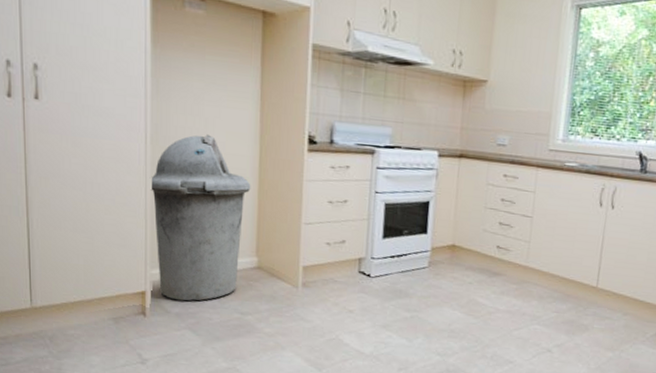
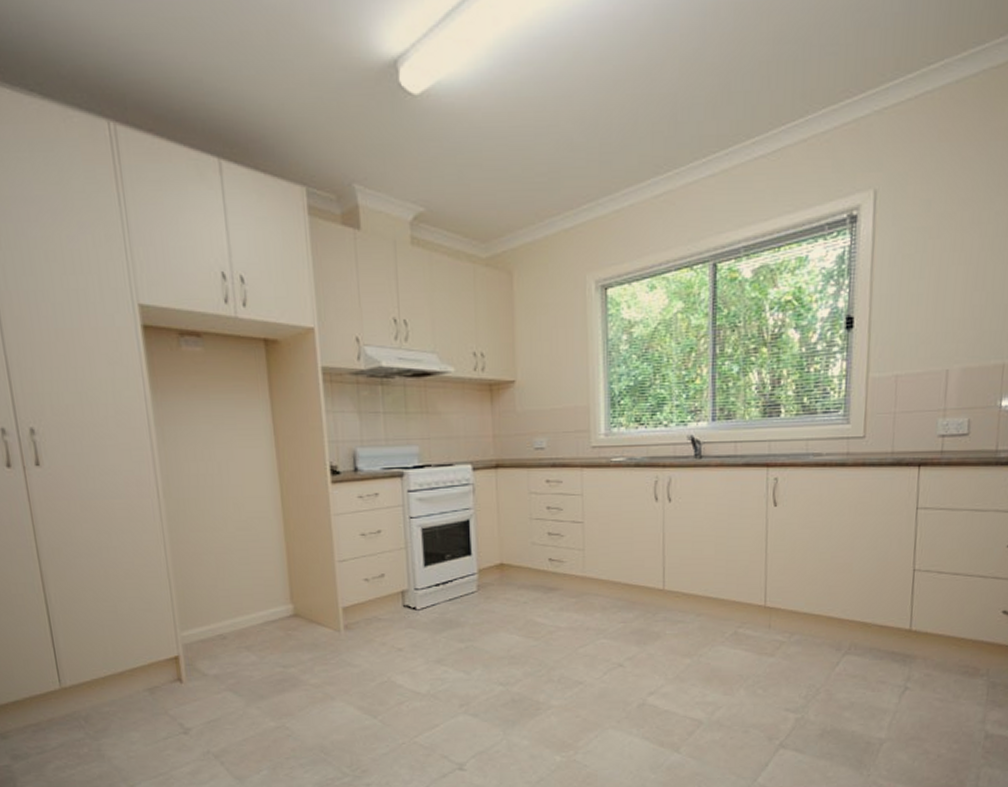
trash can: present [149,134,251,301] -> none [167,479,276,662]

